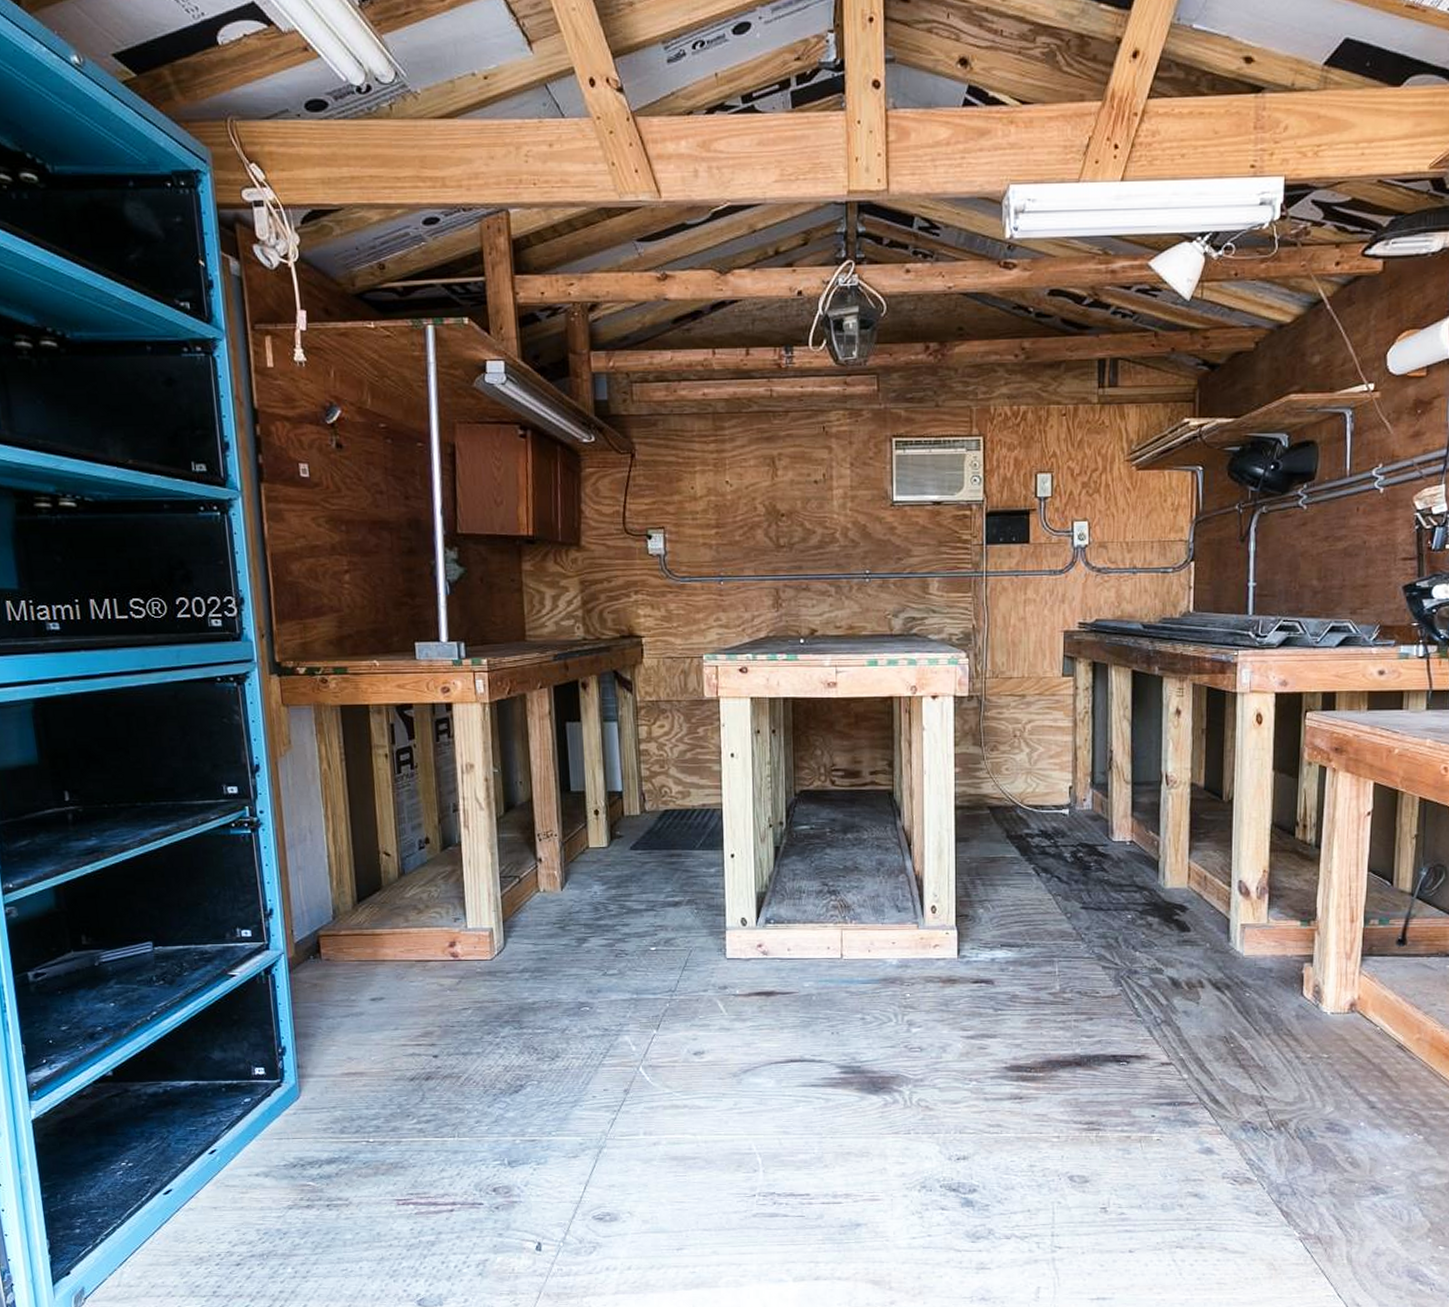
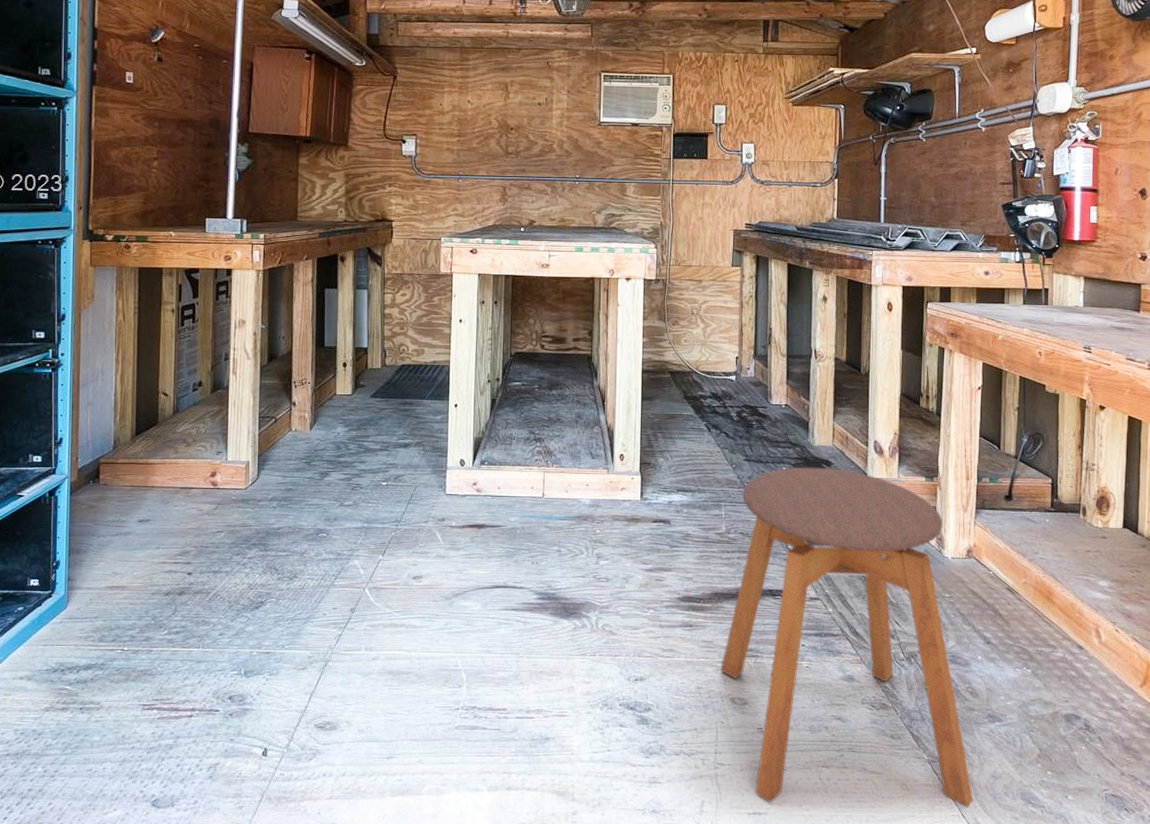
stool: none [1056,913,1352,1288] -> present [720,467,974,808]

